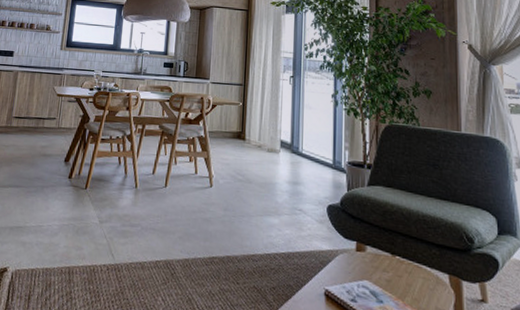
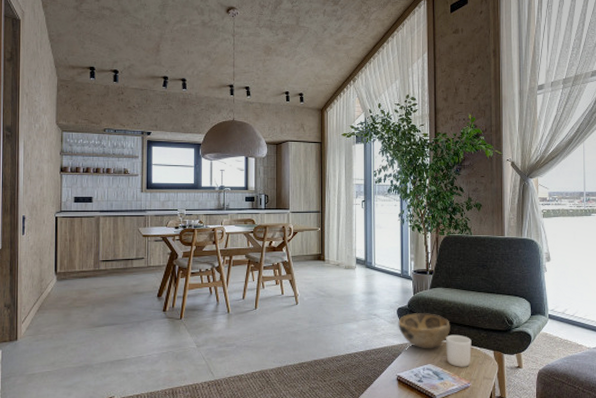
decorative bowl: none [327,213,393,261] -> present [398,312,450,348]
mug: none [387,246,420,291] -> present [446,334,472,367]

